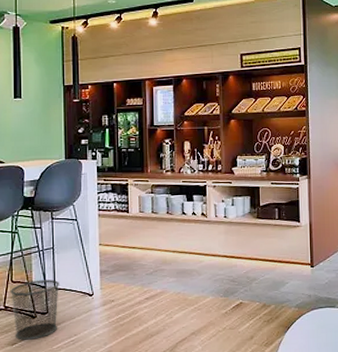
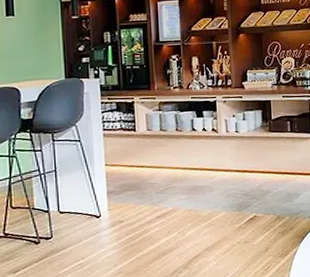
waste bin: present [10,279,59,340] -> none [10,203,64,268]

